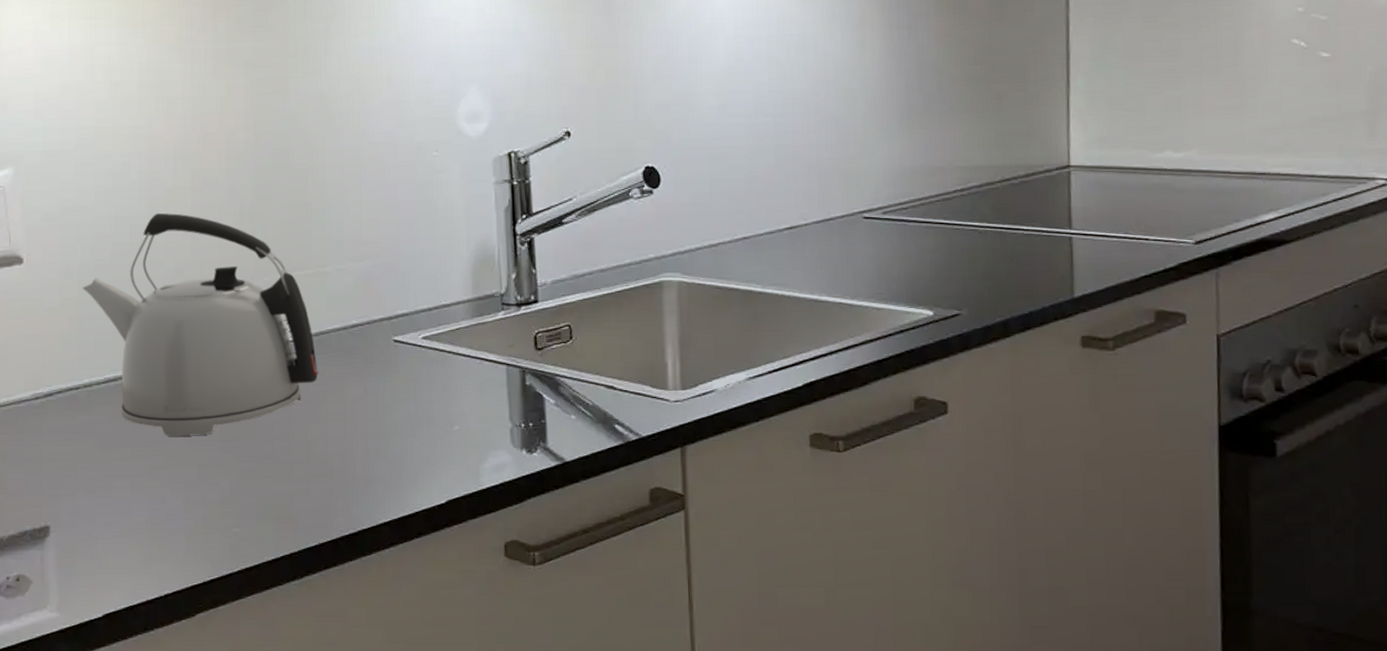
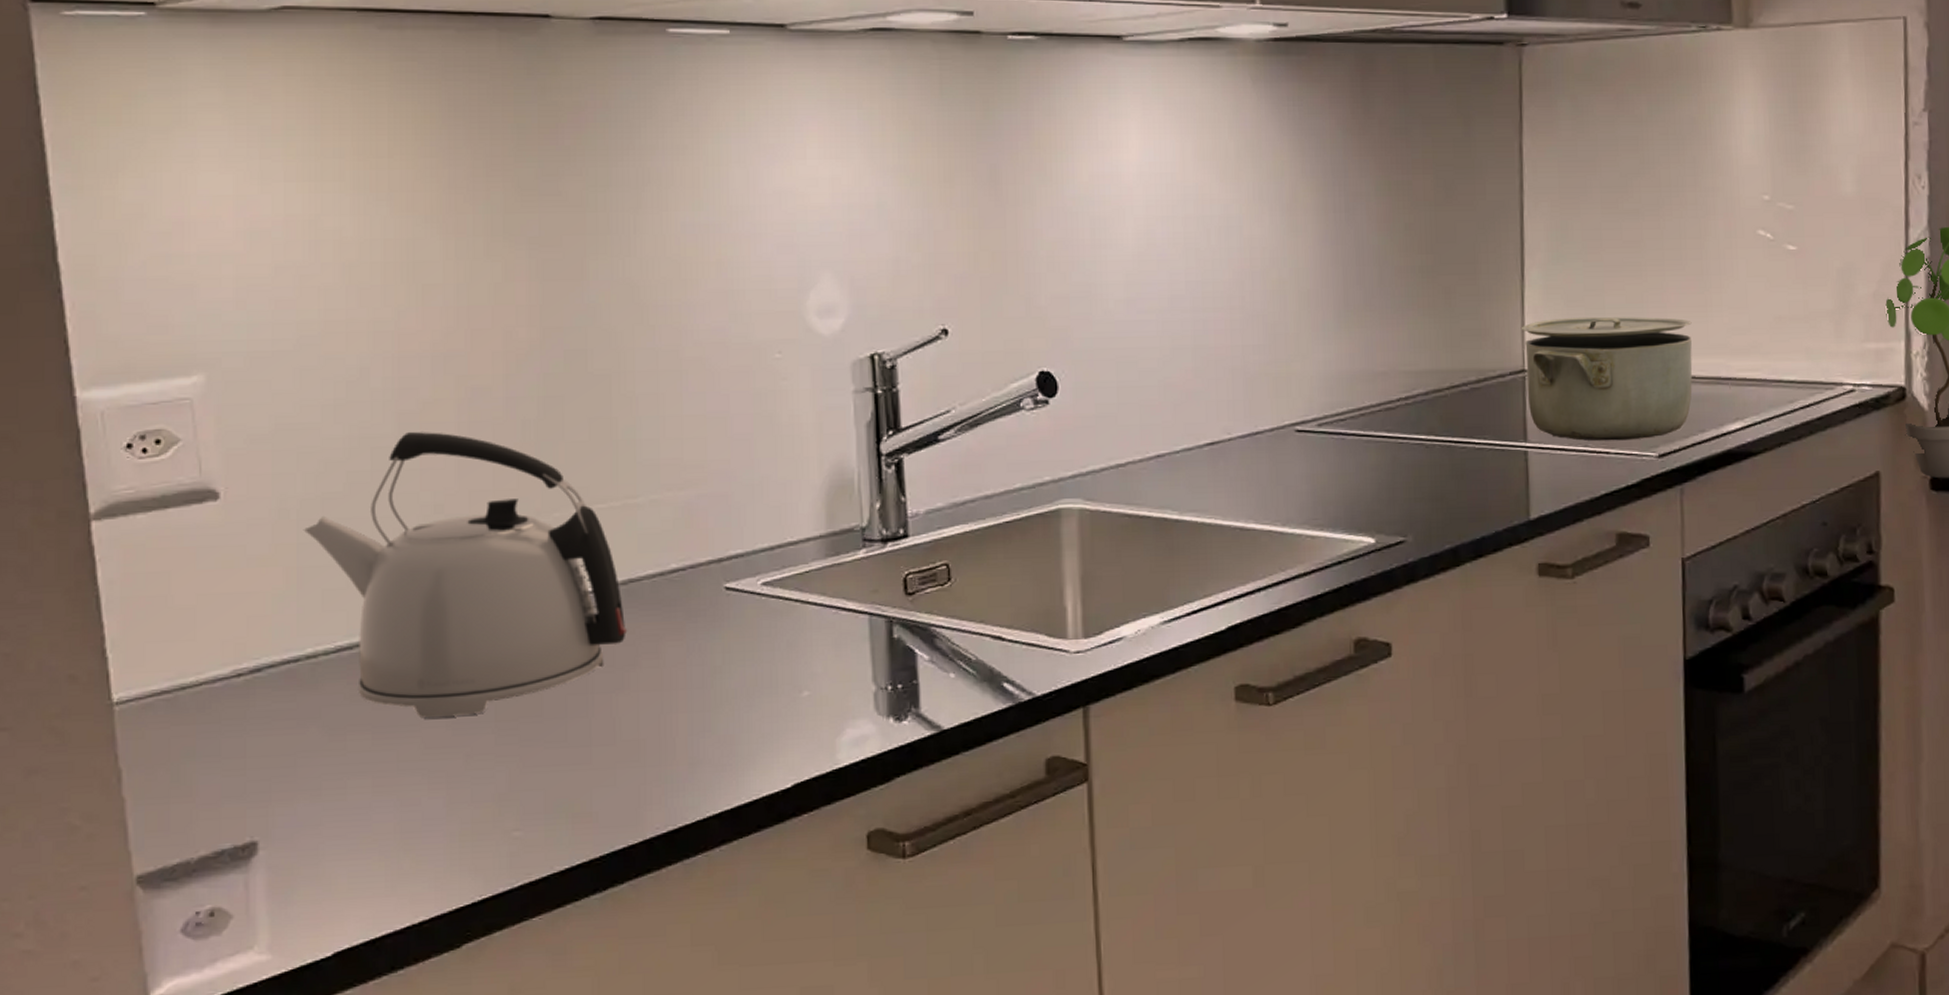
saucepan: none [1066,118,1228,229] -> present [1521,316,1693,441]

